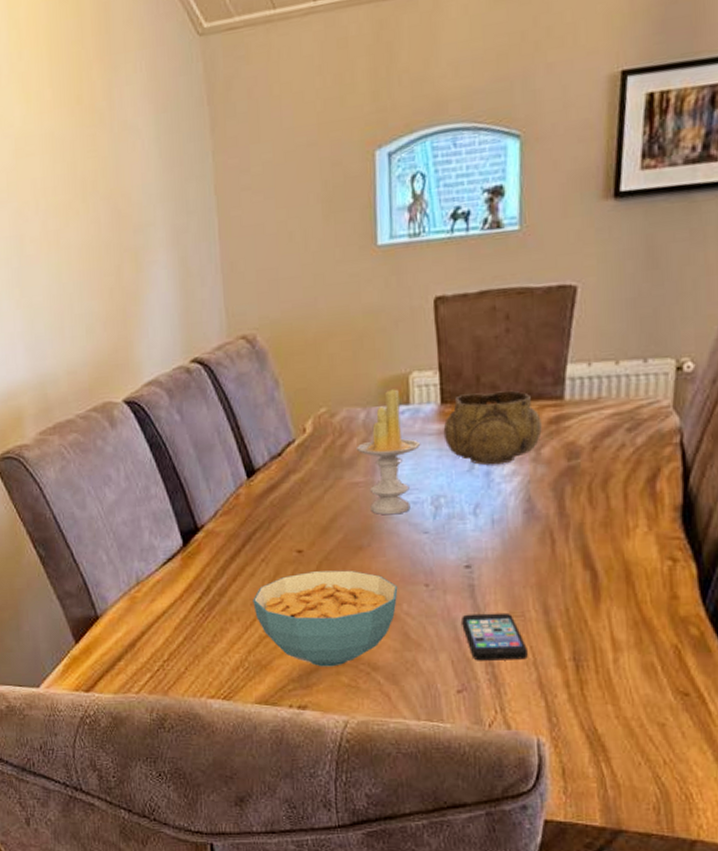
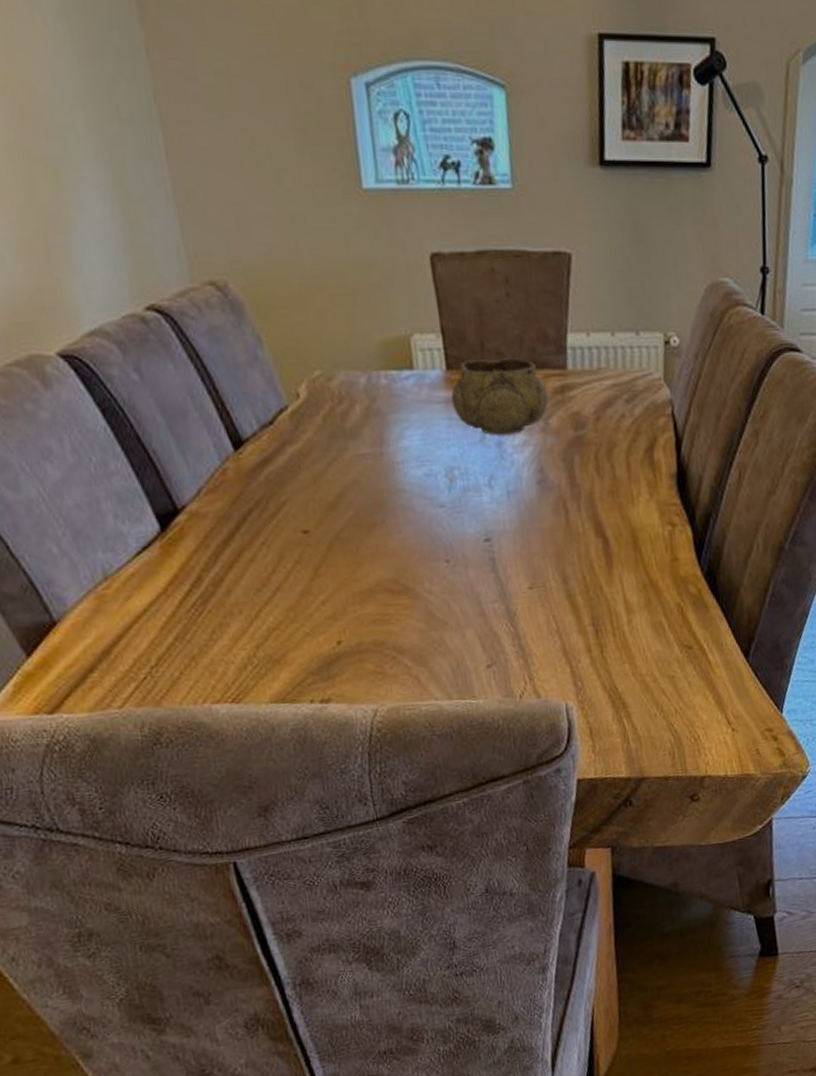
cereal bowl: present [253,570,398,667] -> none [255,549,418,656]
candle: present [355,389,421,515] -> none [358,352,429,489]
smartphone: present [462,612,528,661] -> none [485,584,551,634]

